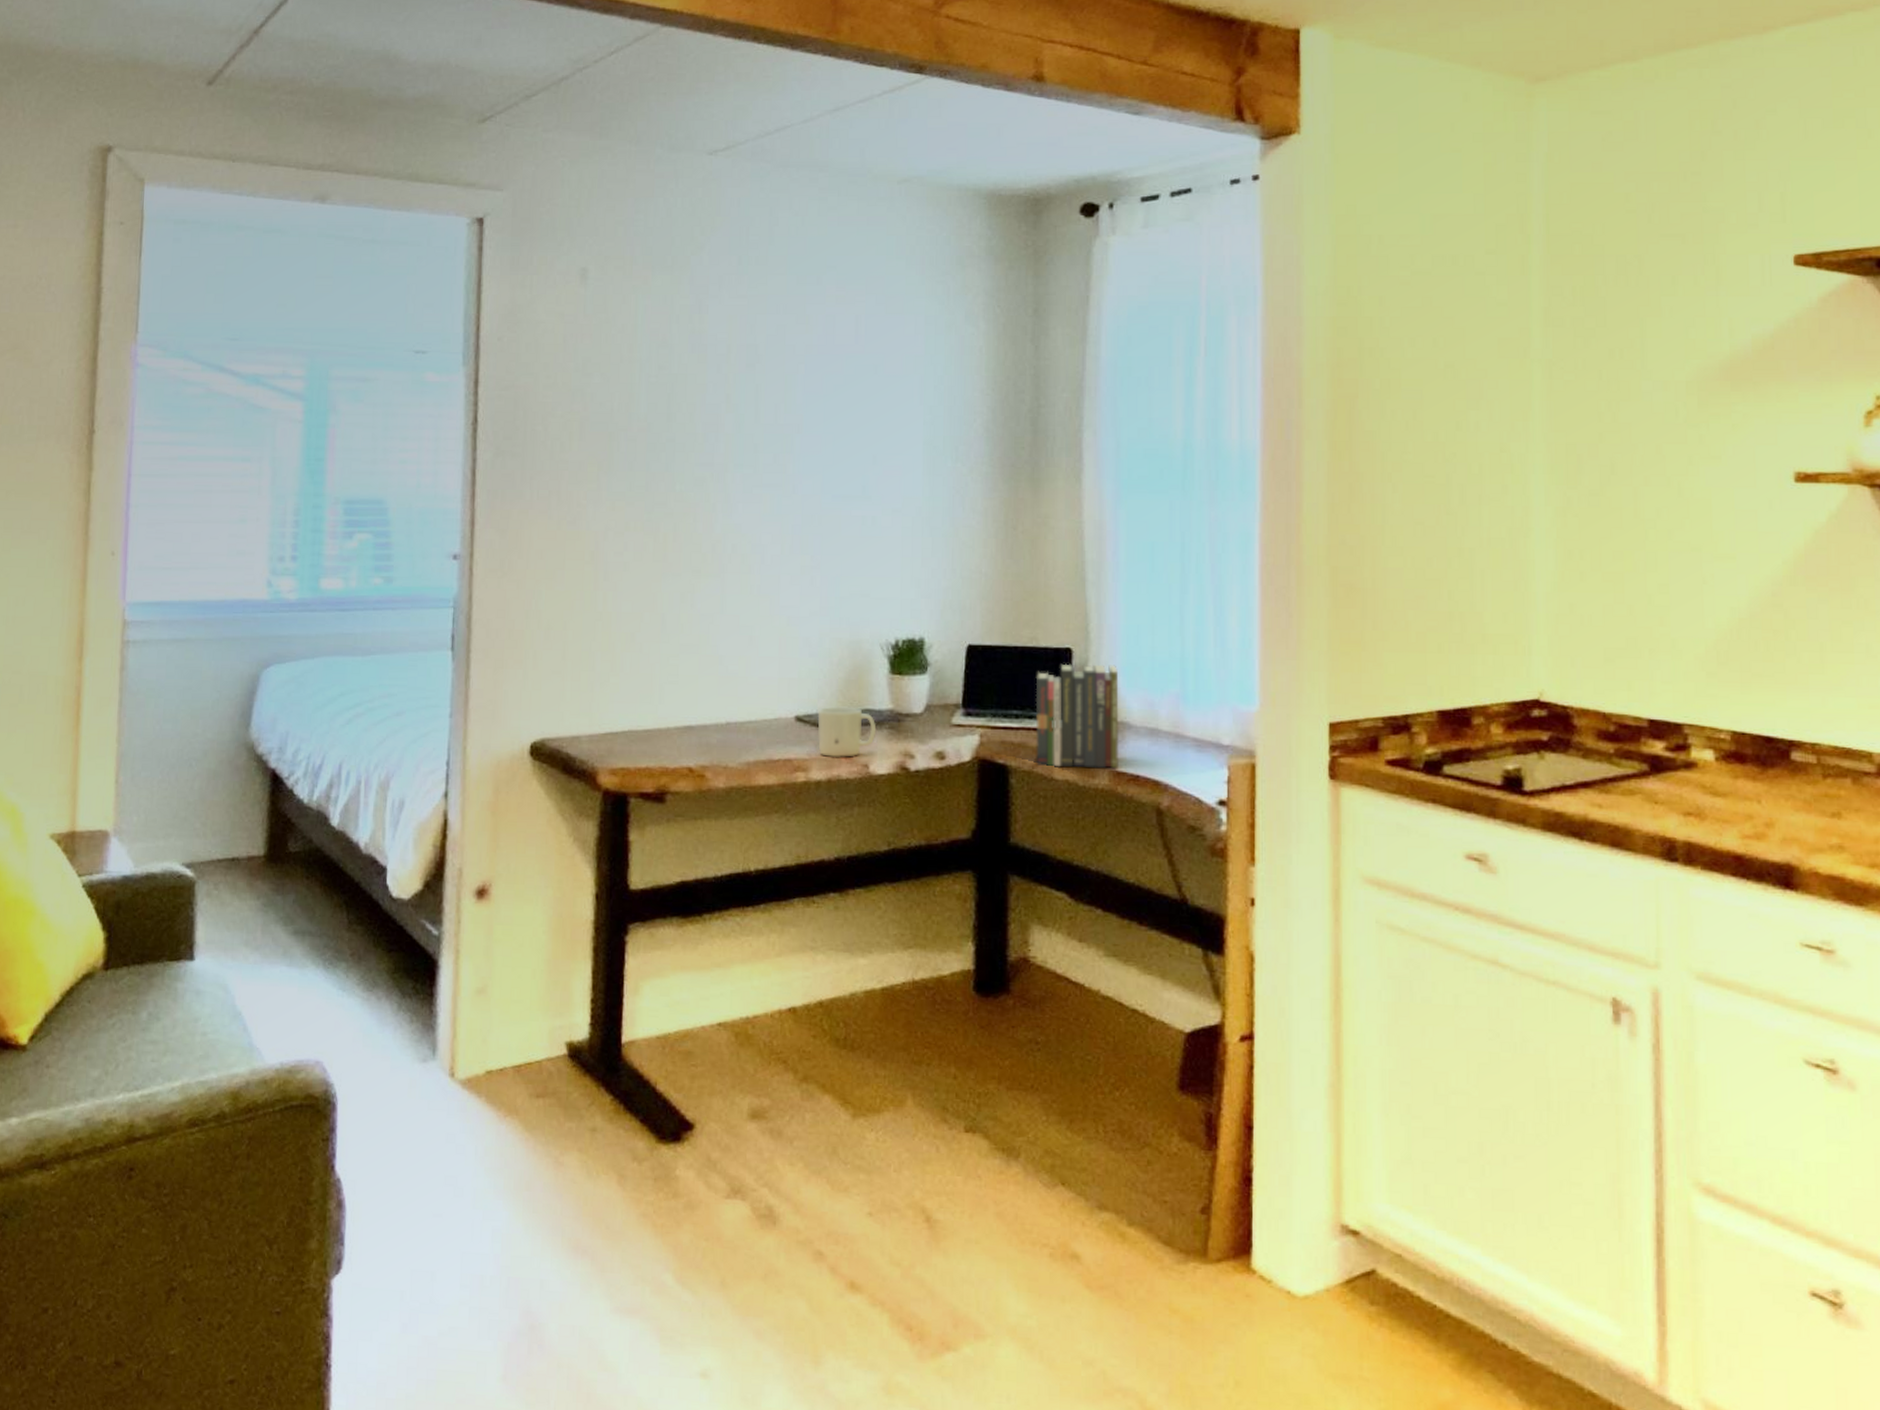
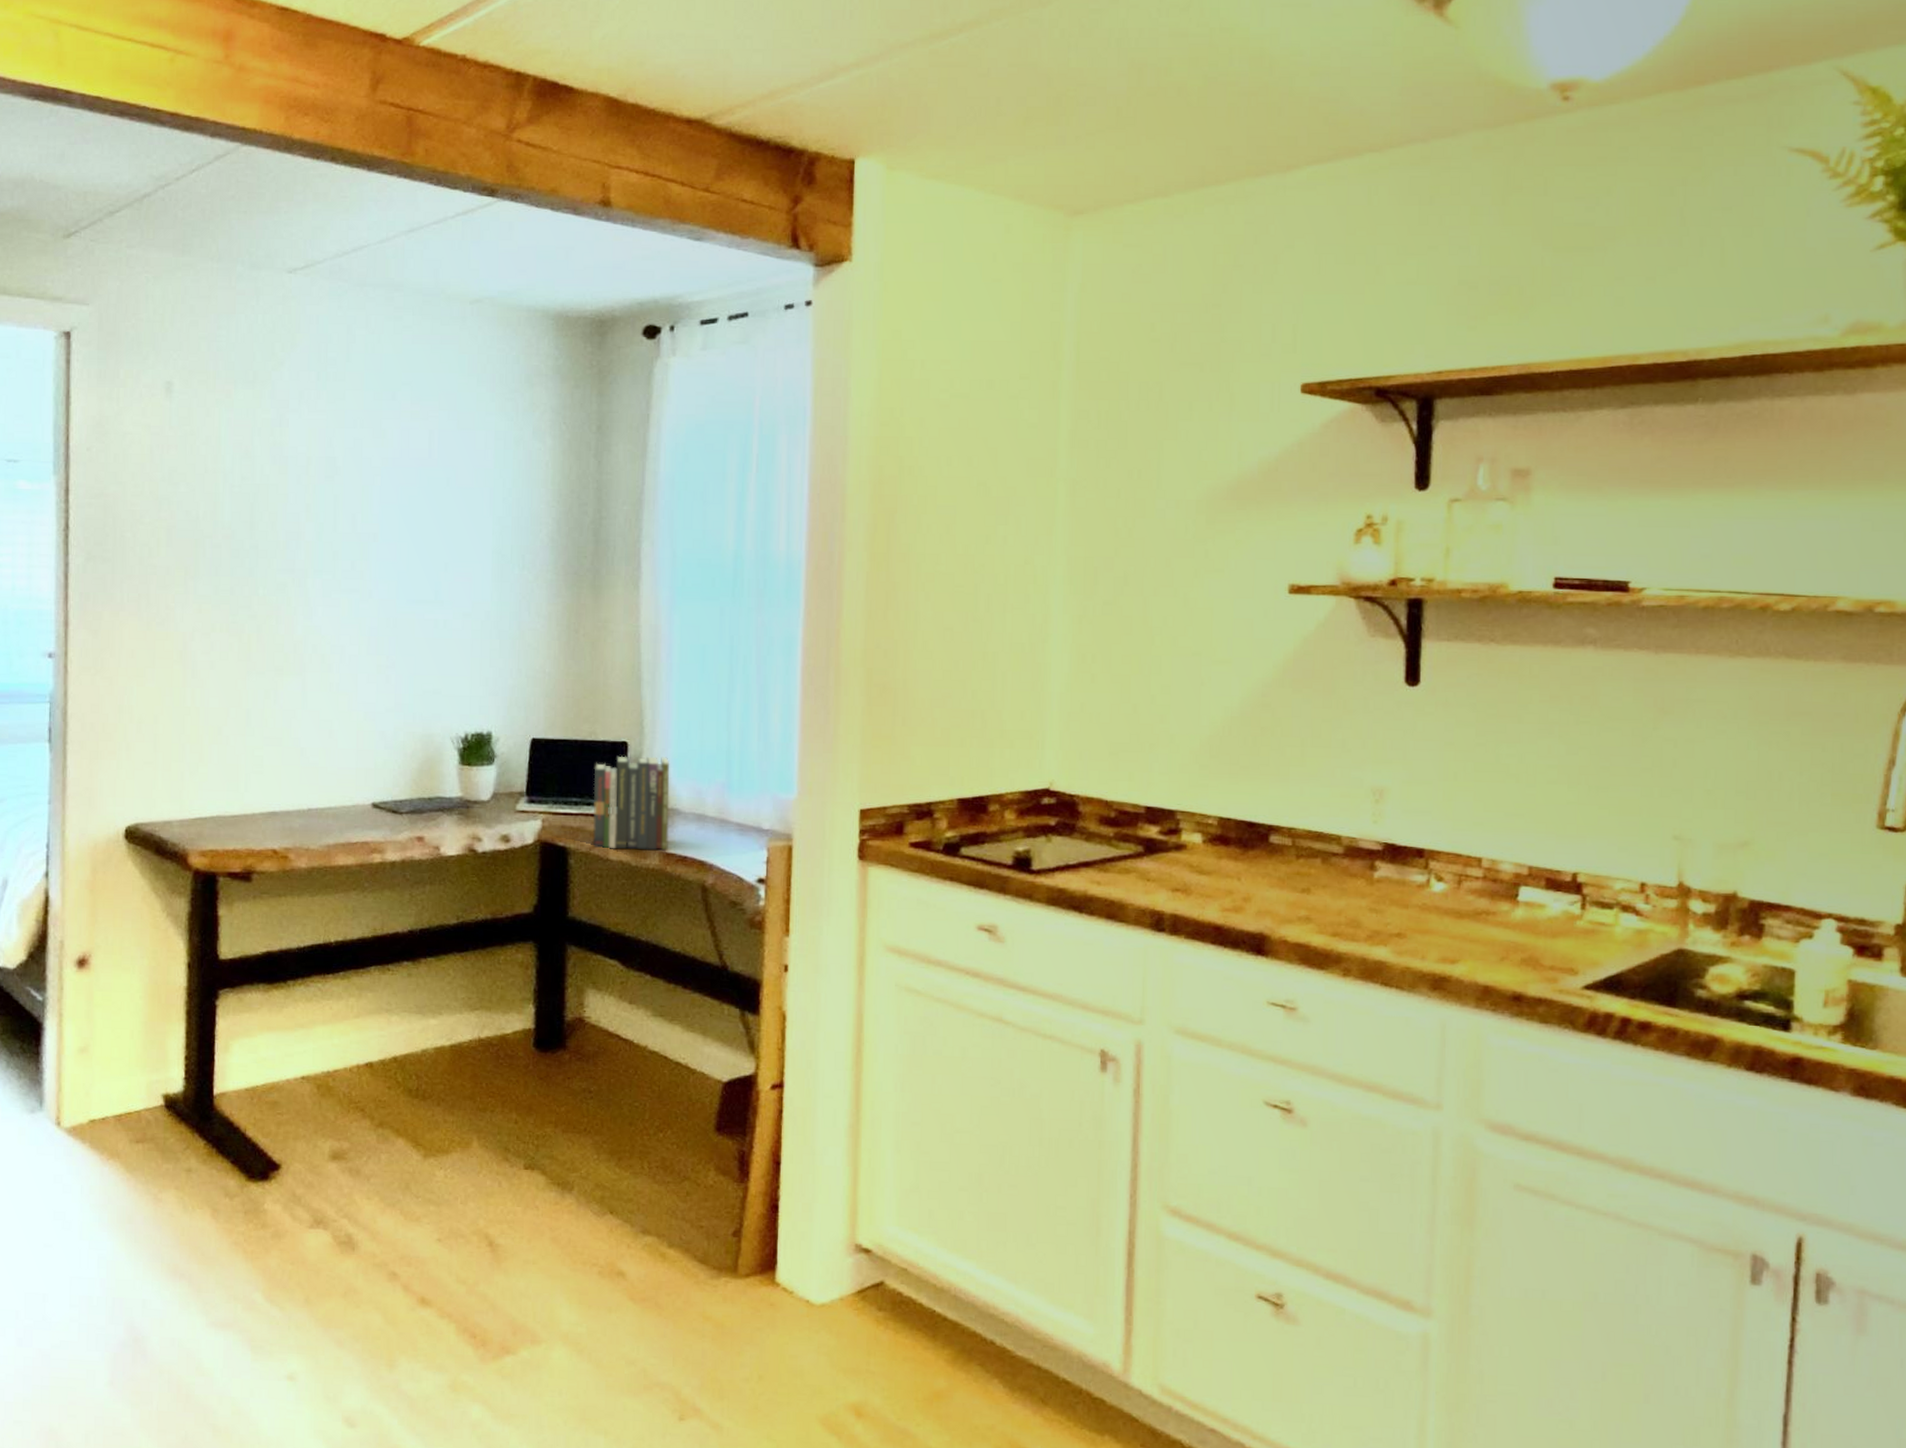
mug: present [817,706,876,758] -> none [392,794,446,841]

